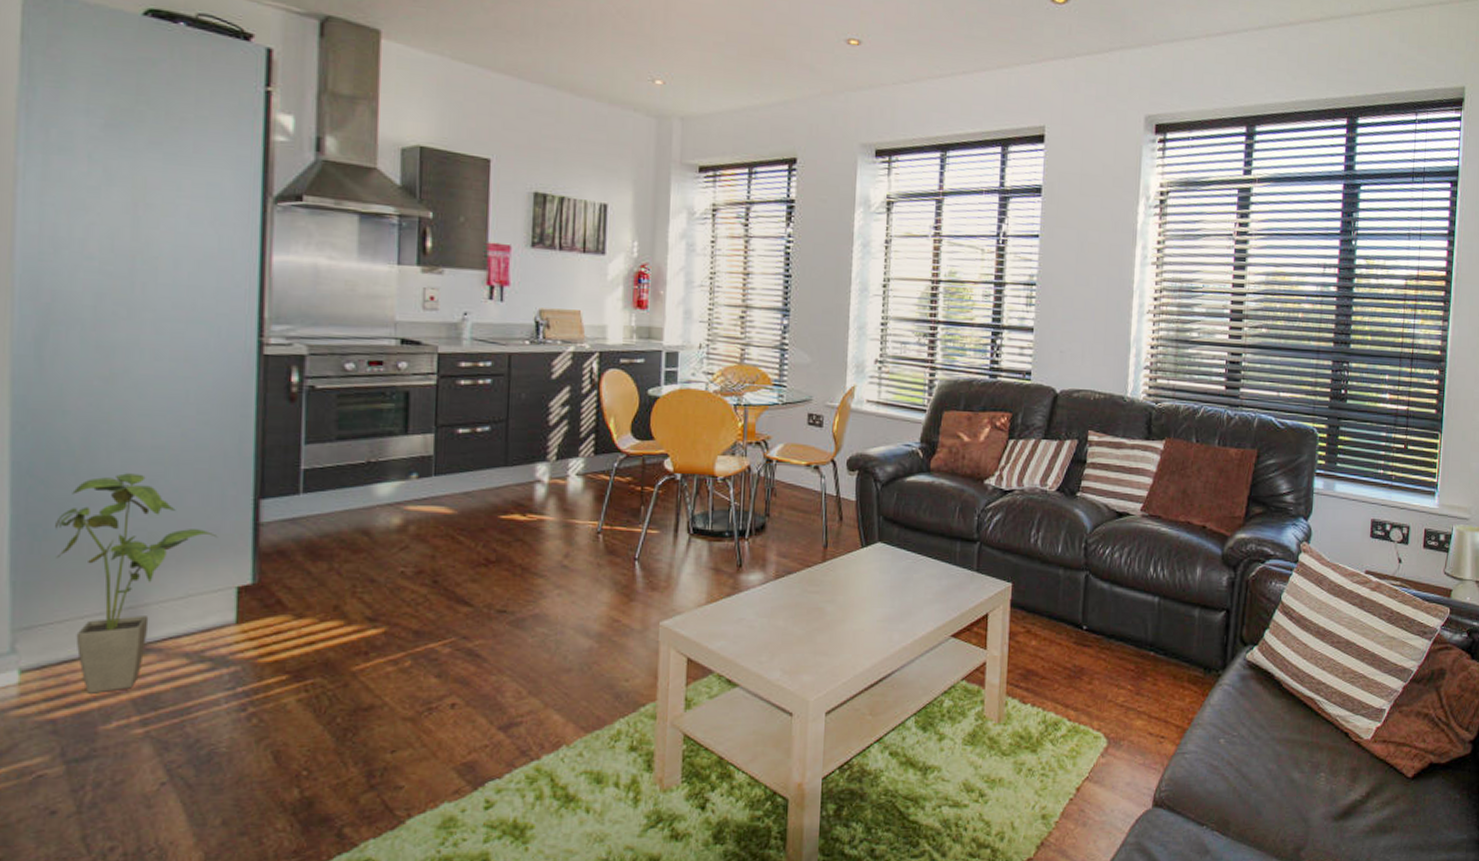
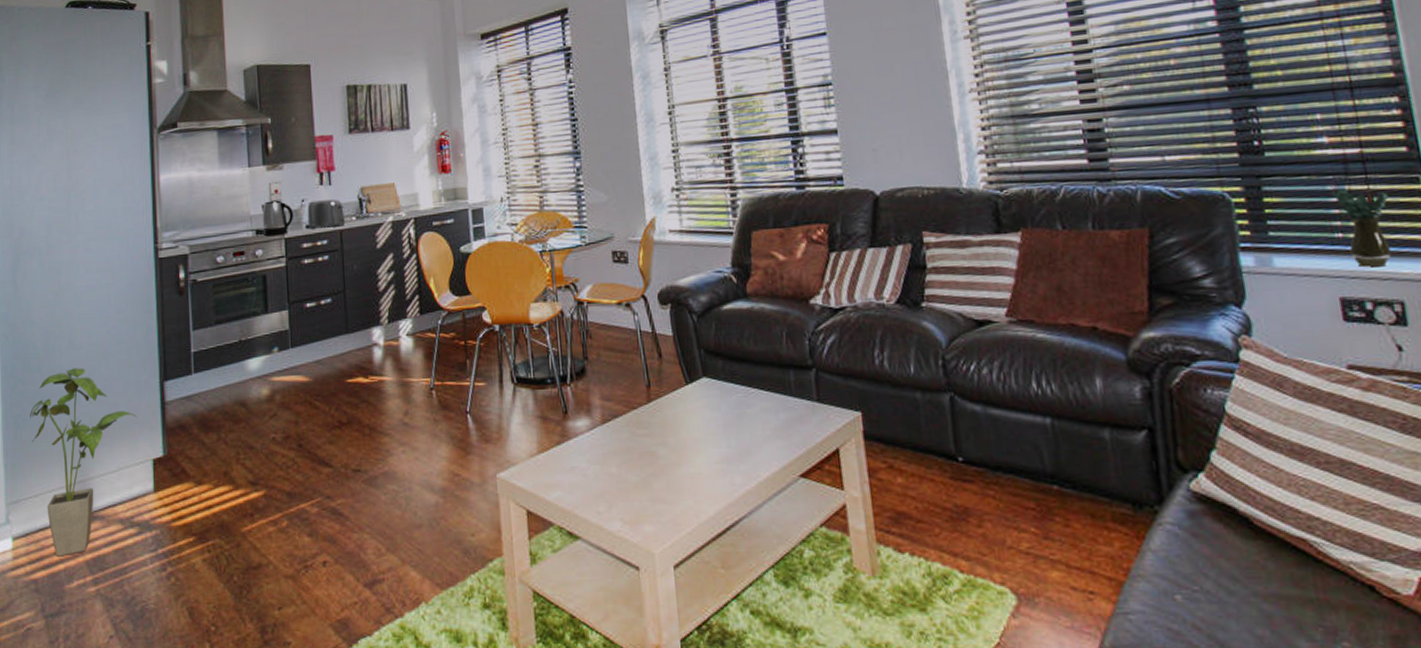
kettle: none [409,308,453,349] -> present [261,200,294,237]
toaster: none [465,316,517,349] -> present [305,199,346,229]
vase: none [1383,433,1418,499] -> present [1330,186,1392,268]

